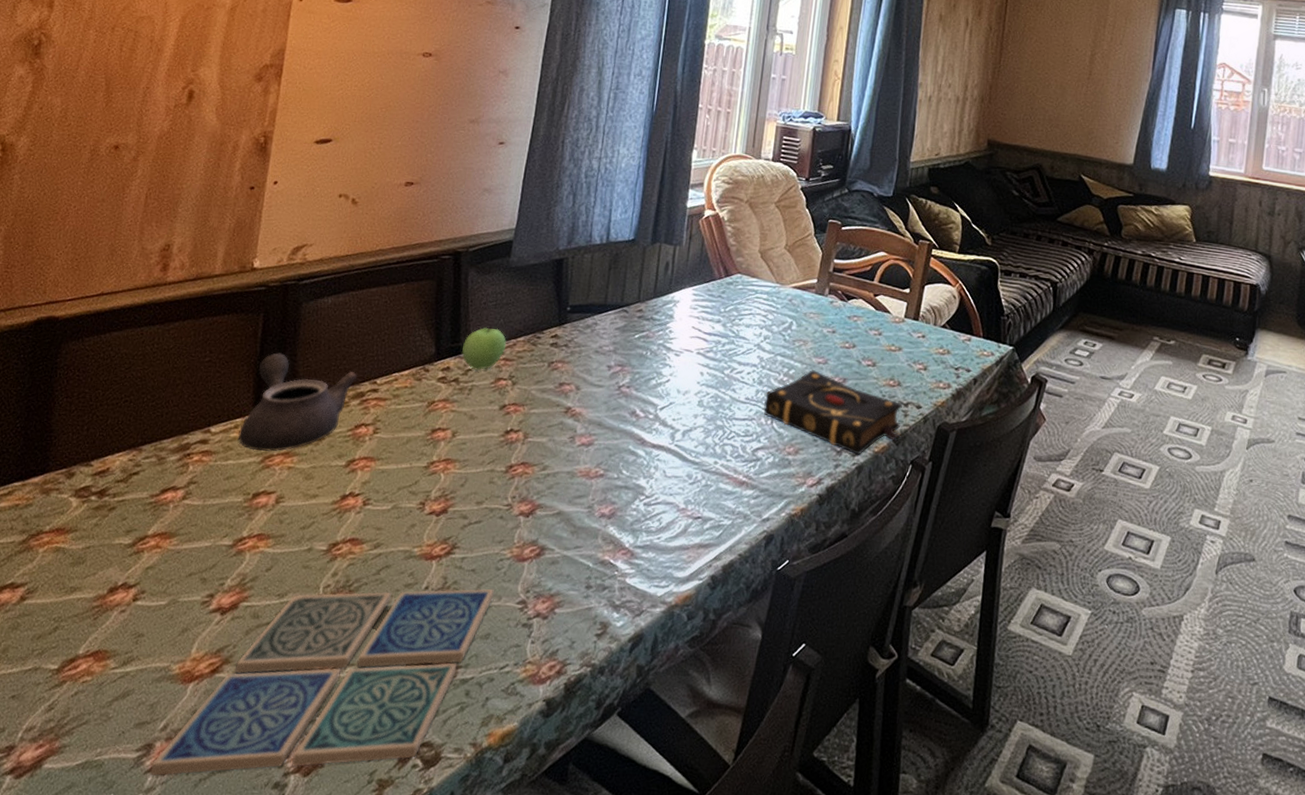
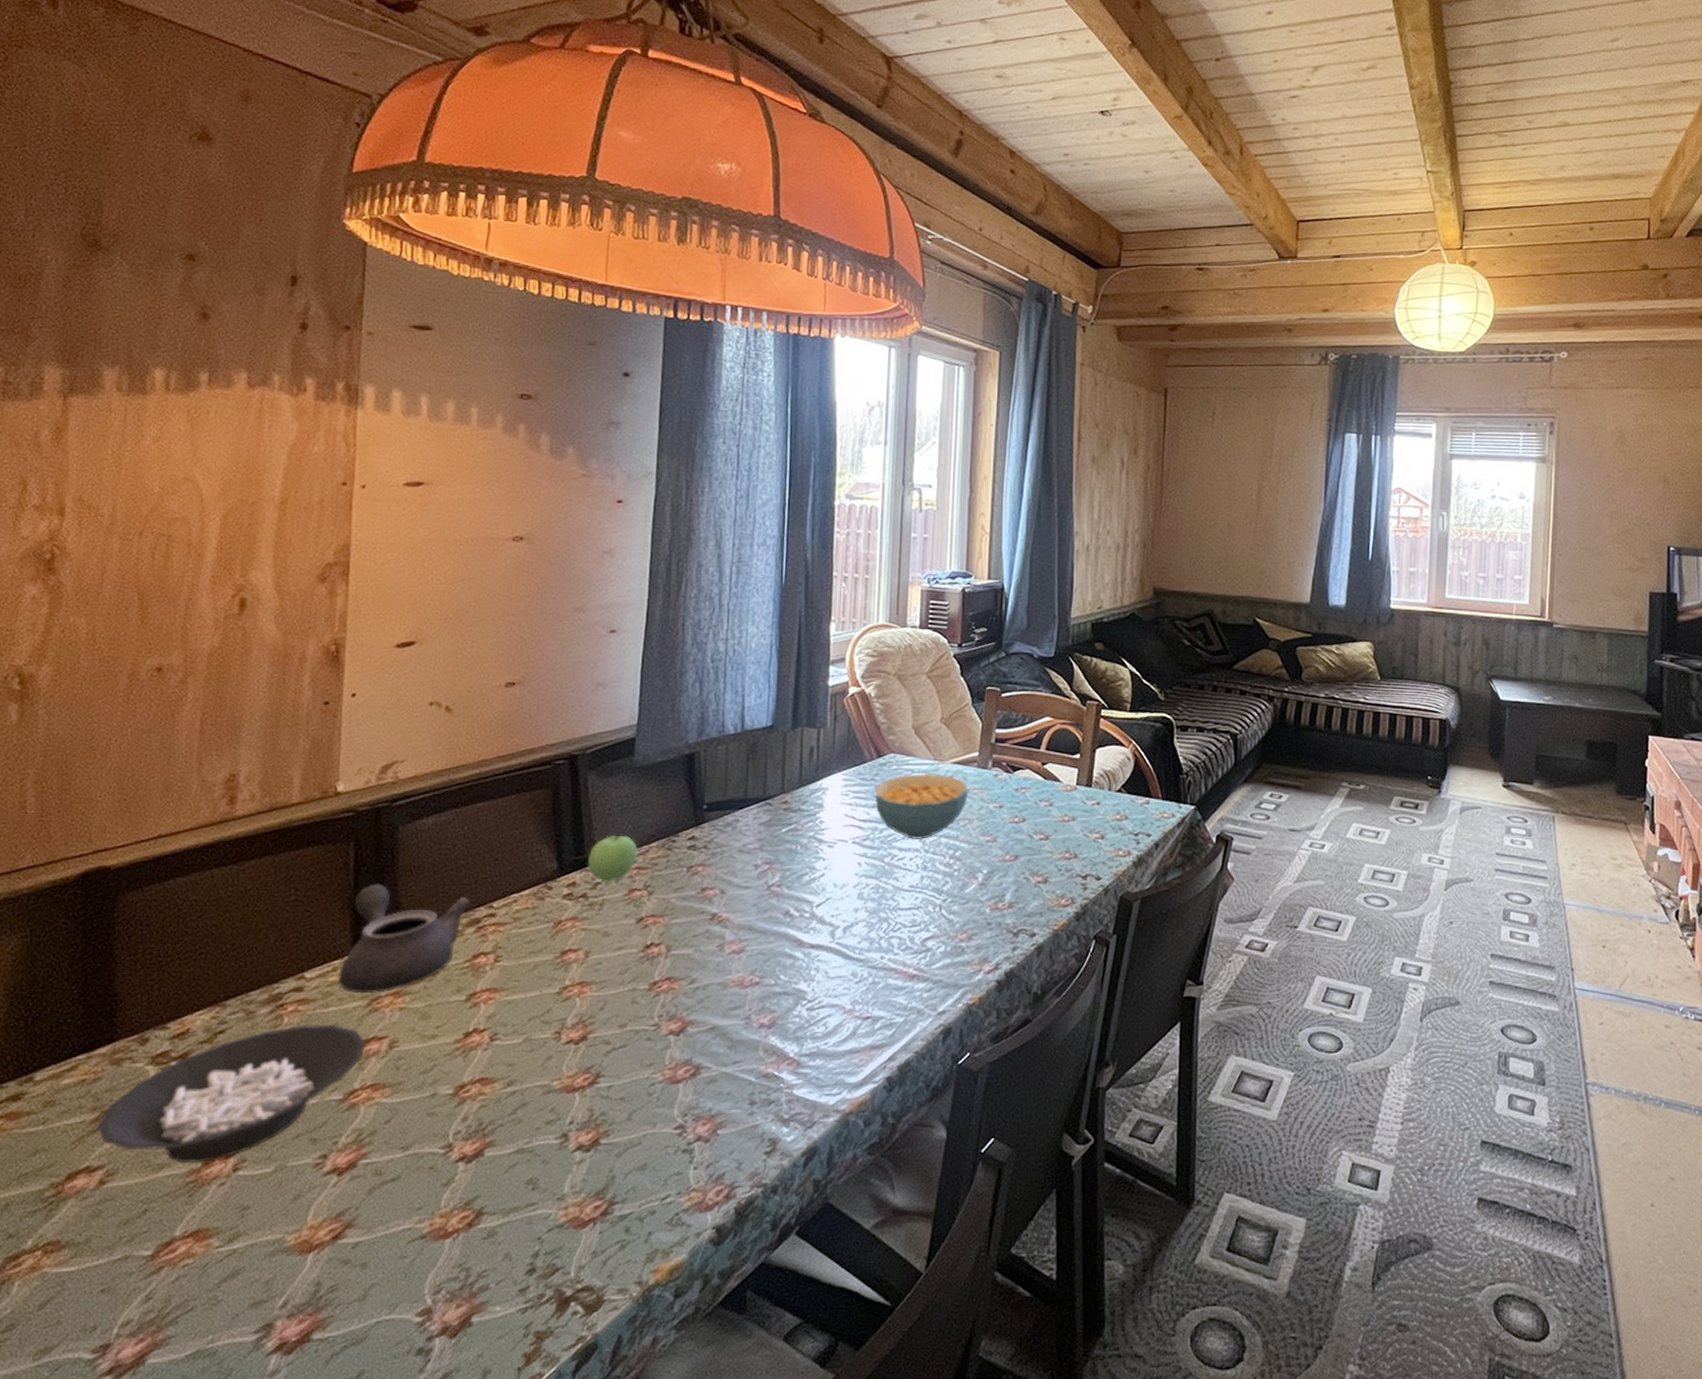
cereal bowl: none [24,473,257,590] -> present [97,1024,366,1164]
drink coaster: present [150,588,495,776] -> none [272,1116,649,1357]
cereal bowl: none [720,294,806,356] -> present [874,773,969,839]
book: present [763,370,903,455] -> none [930,849,1082,935]

